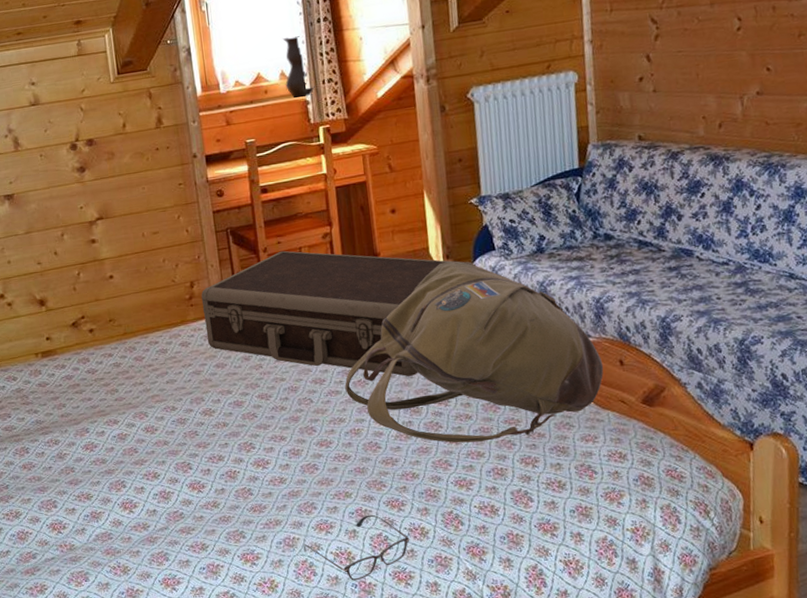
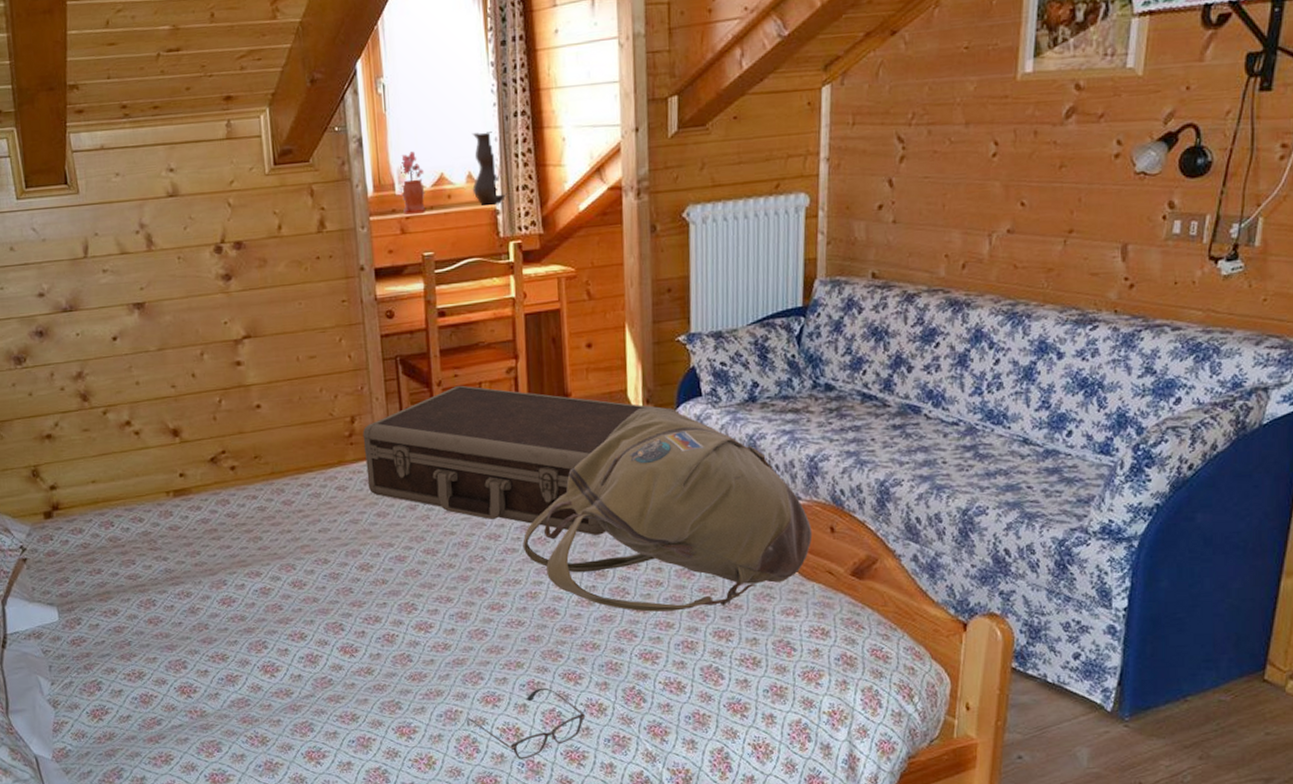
potted flower: none [223,56,246,110] -> present [400,151,425,216]

